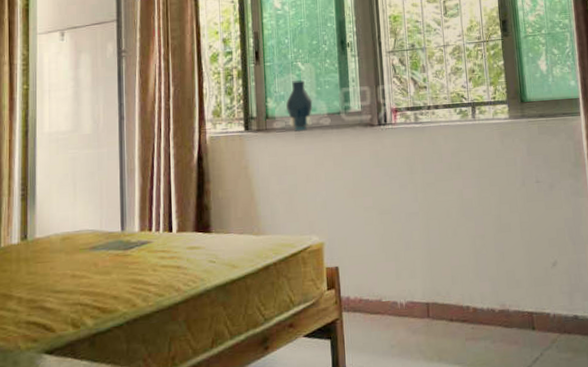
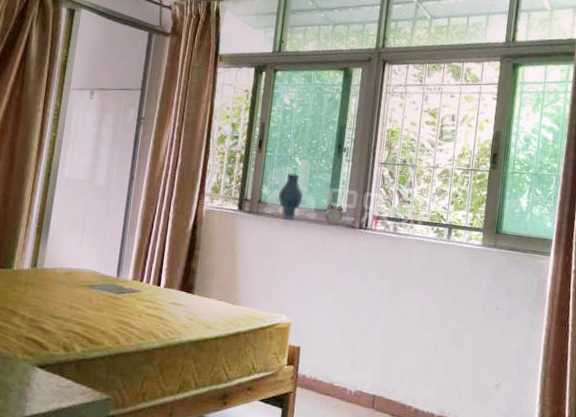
alarm clock: none [339,102,359,129] -> present [325,202,344,227]

